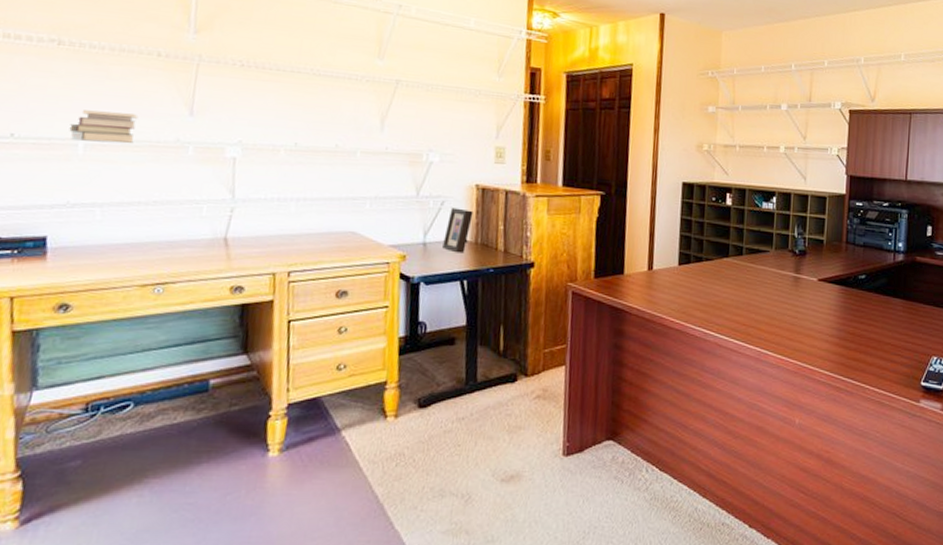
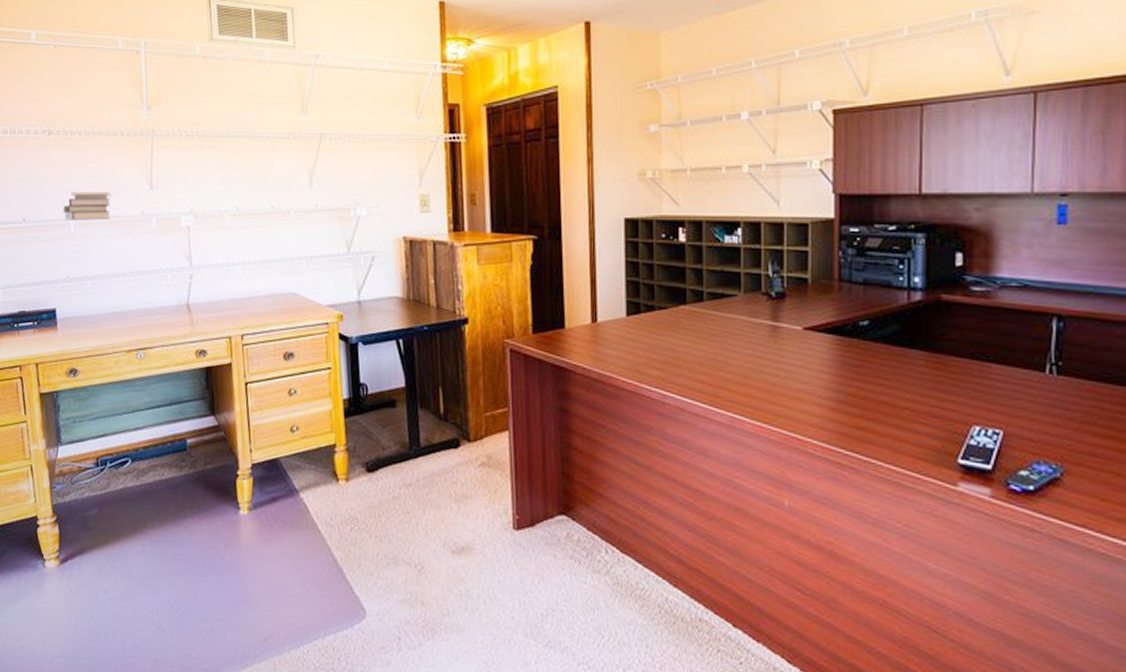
picture frame: present [442,207,473,254] -> none [376,263,403,311]

